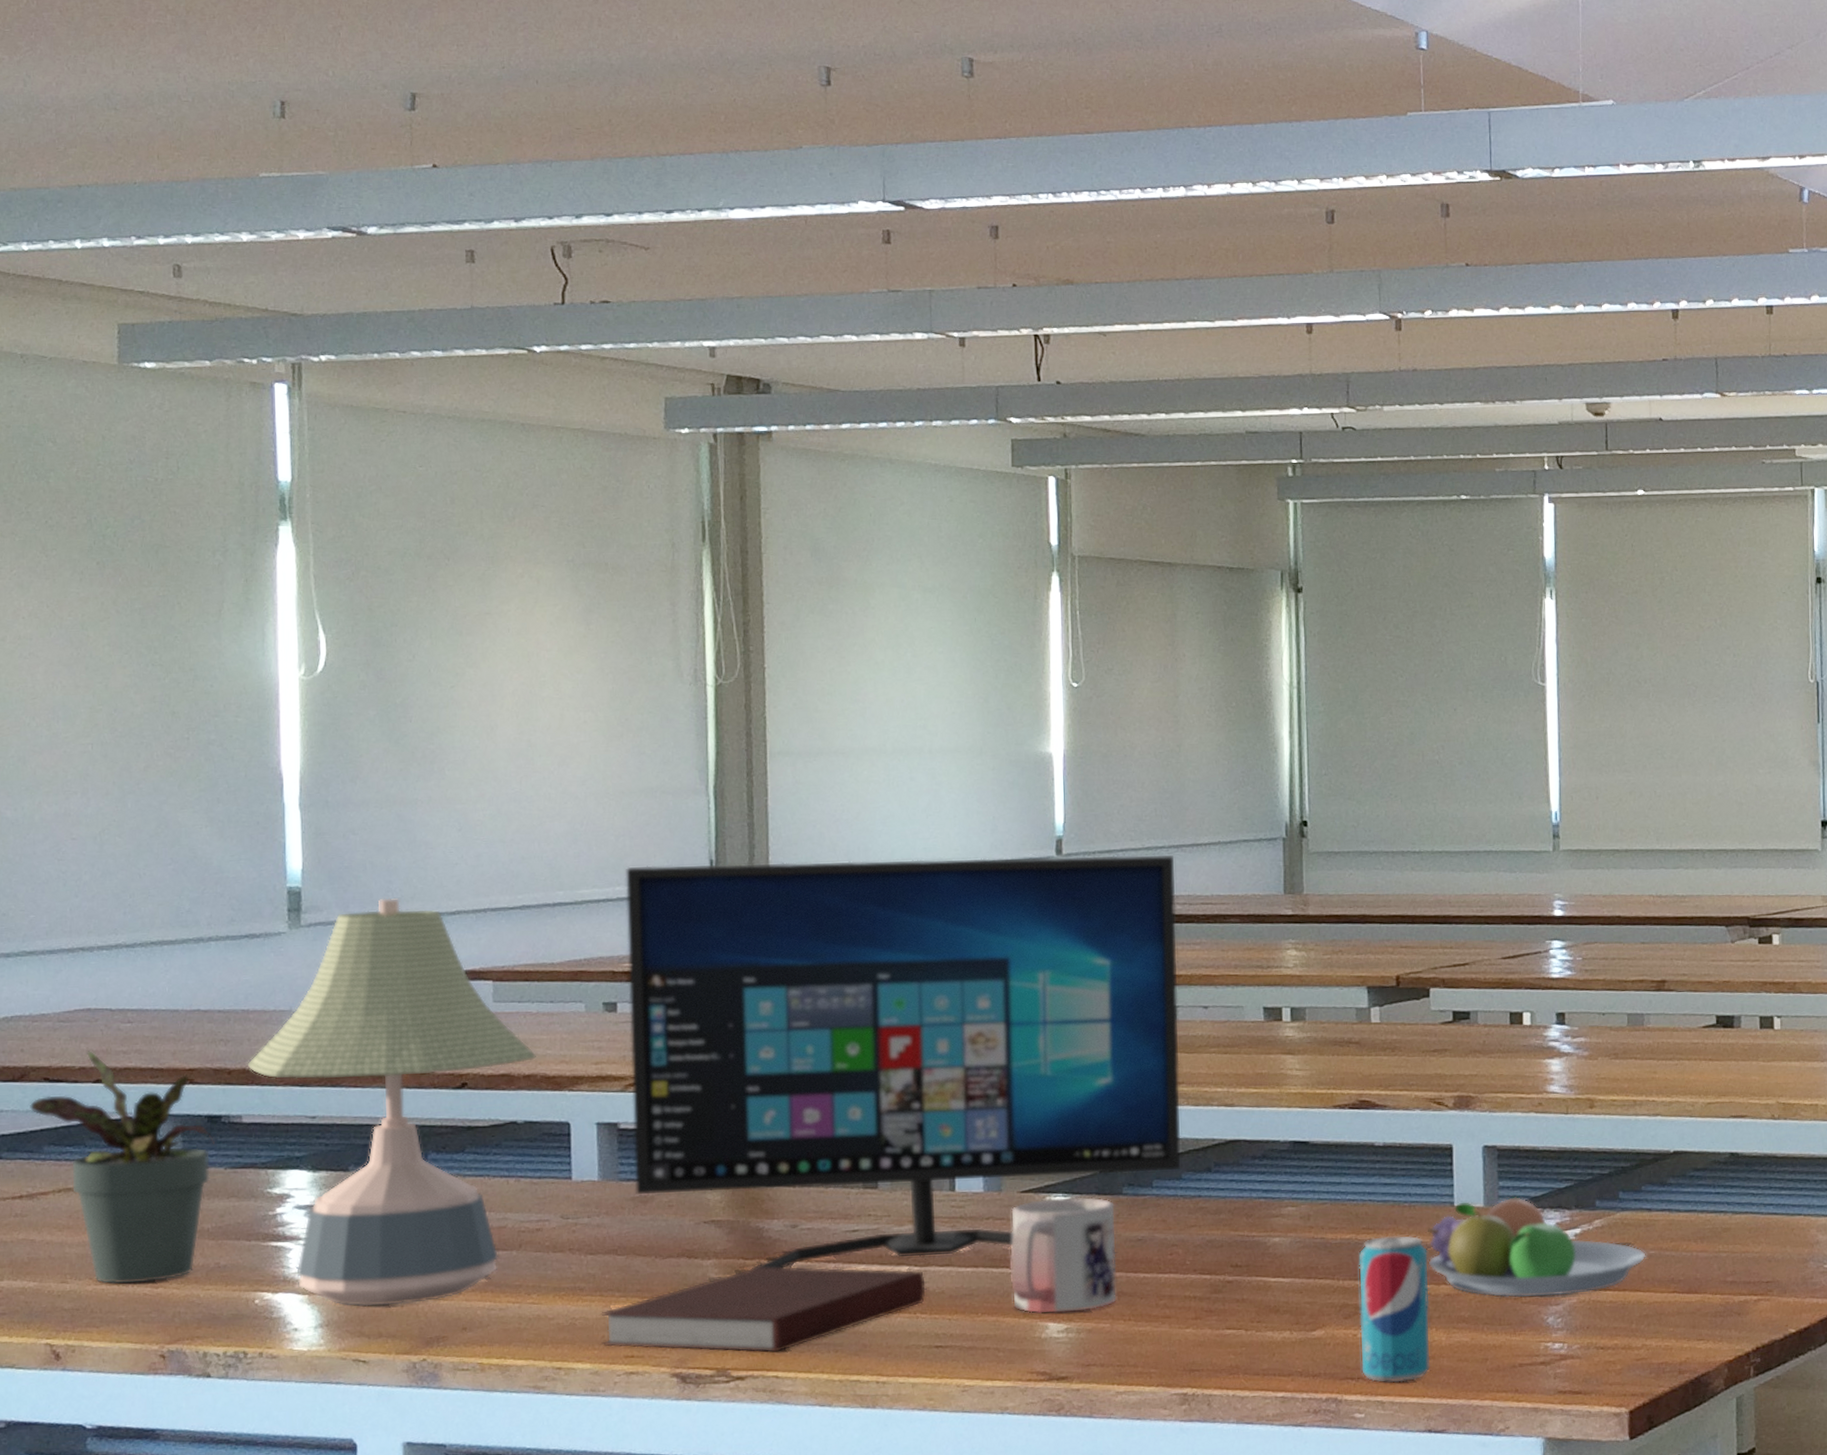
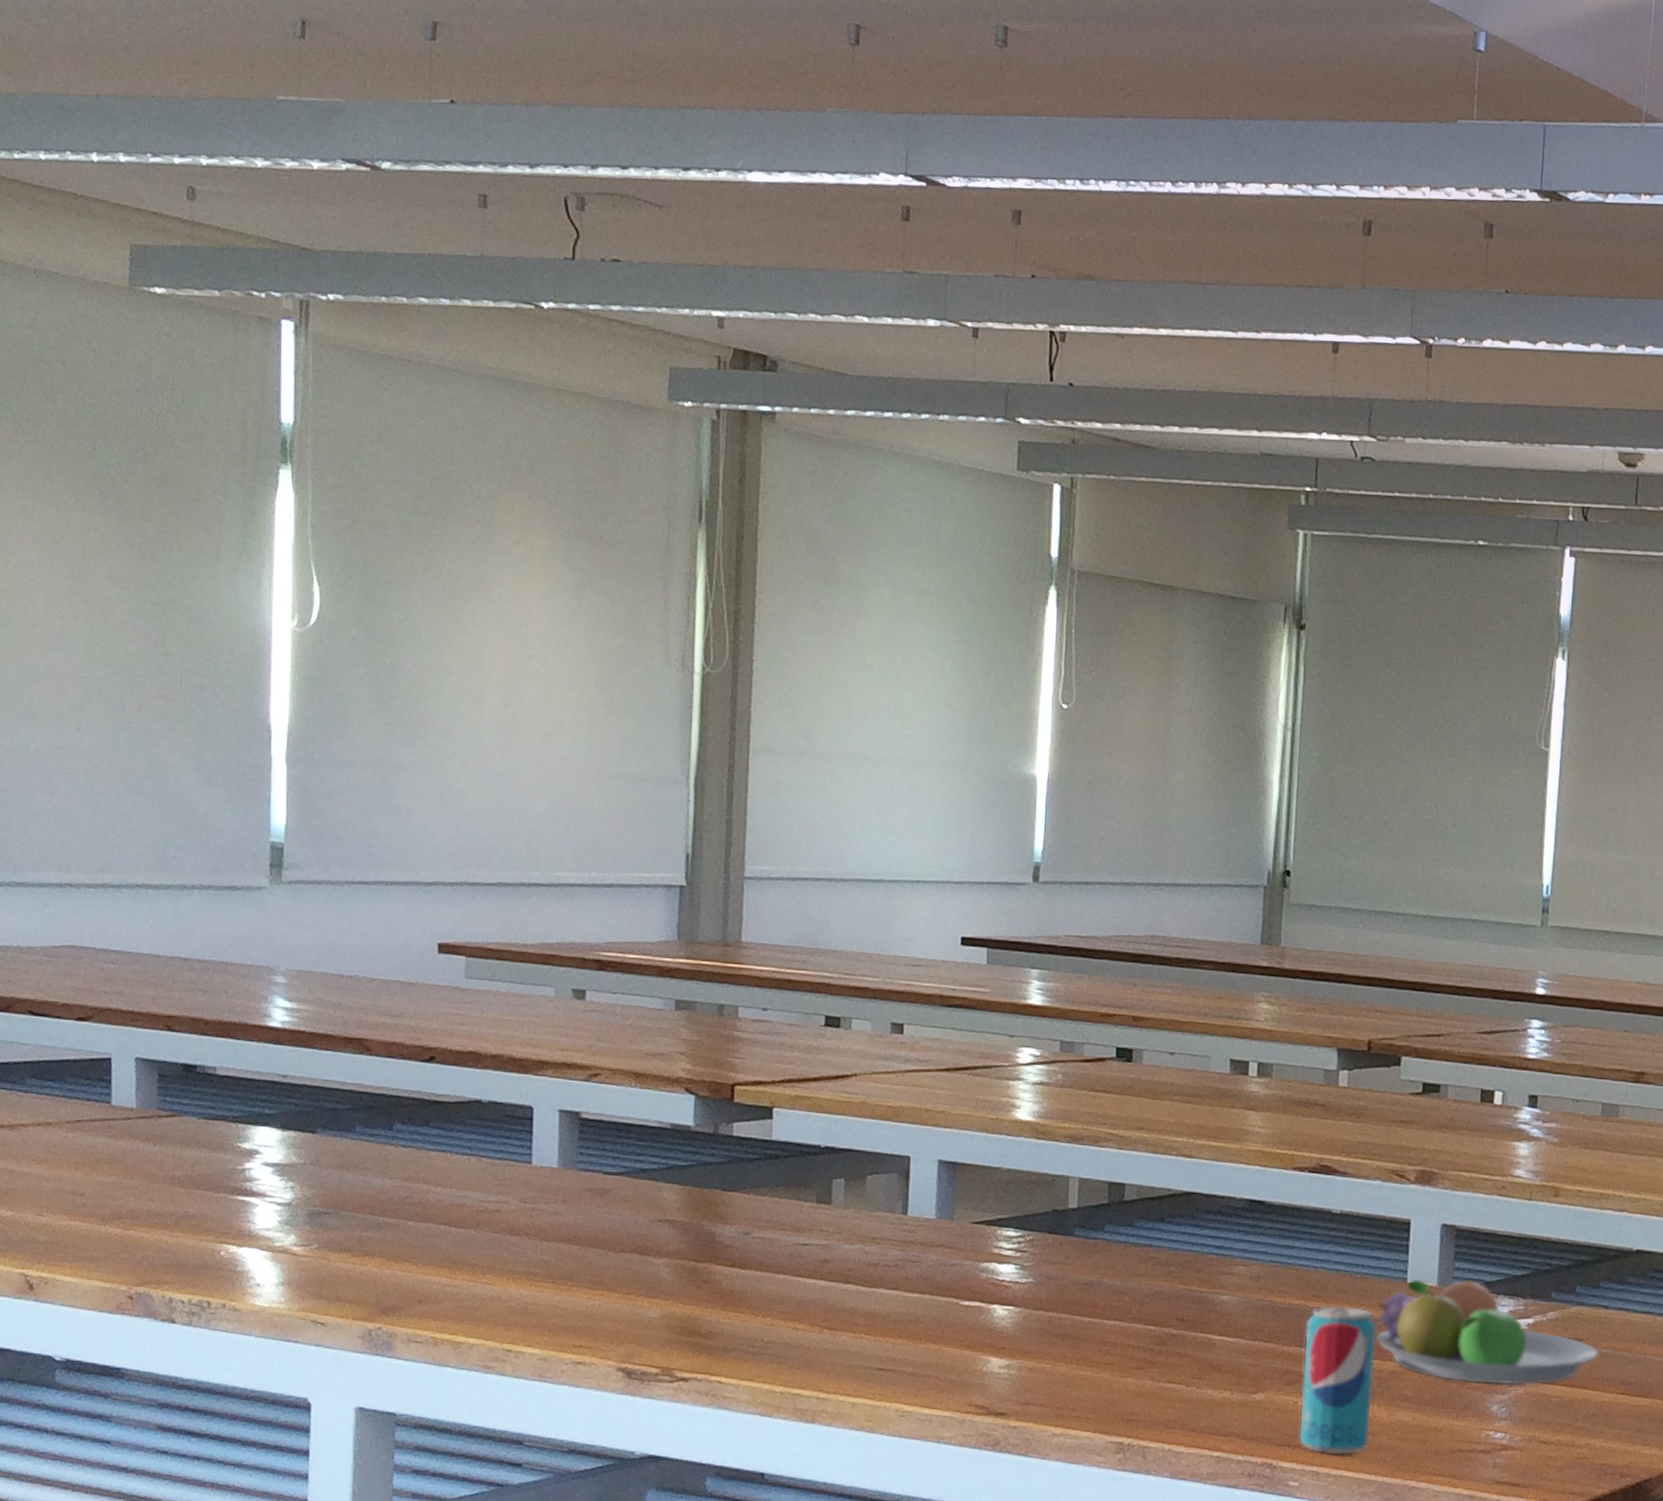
potted plant: present [30,1051,214,1284] -> none [14,988,189,1224]
desk lamp: present [248,898,536,1307] -> none [225,862,504,1272]
notebook: present [601,1266,926,1353] -> none [552,1271,872,1358]
computer monitor: present [626,855,1181,1270] -> none [593,853,1152,1279]
mug: present [1009,1197,1117,1314] -> none [956,1232,1065,1349]

